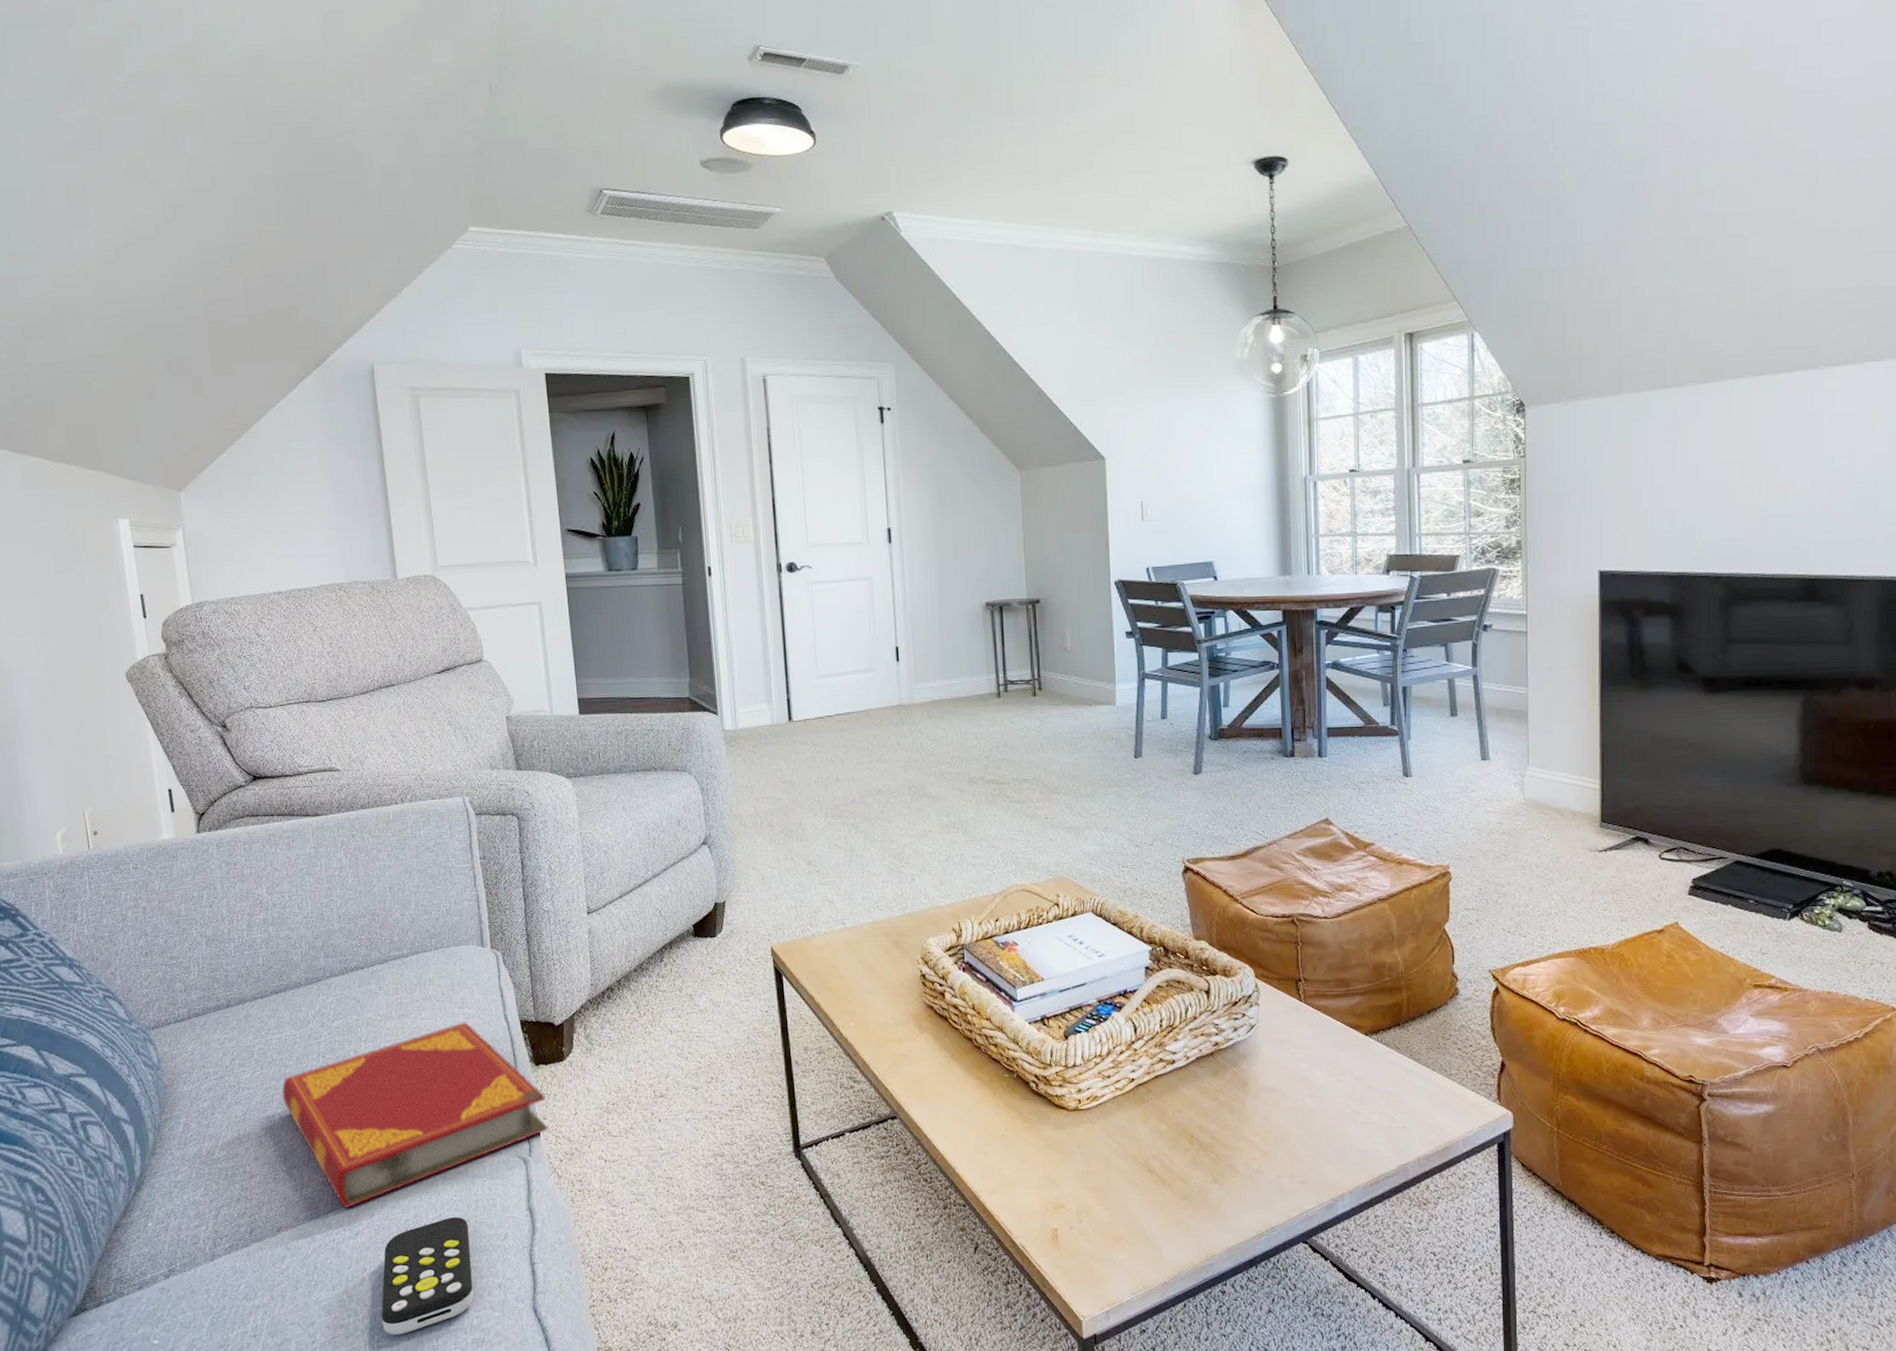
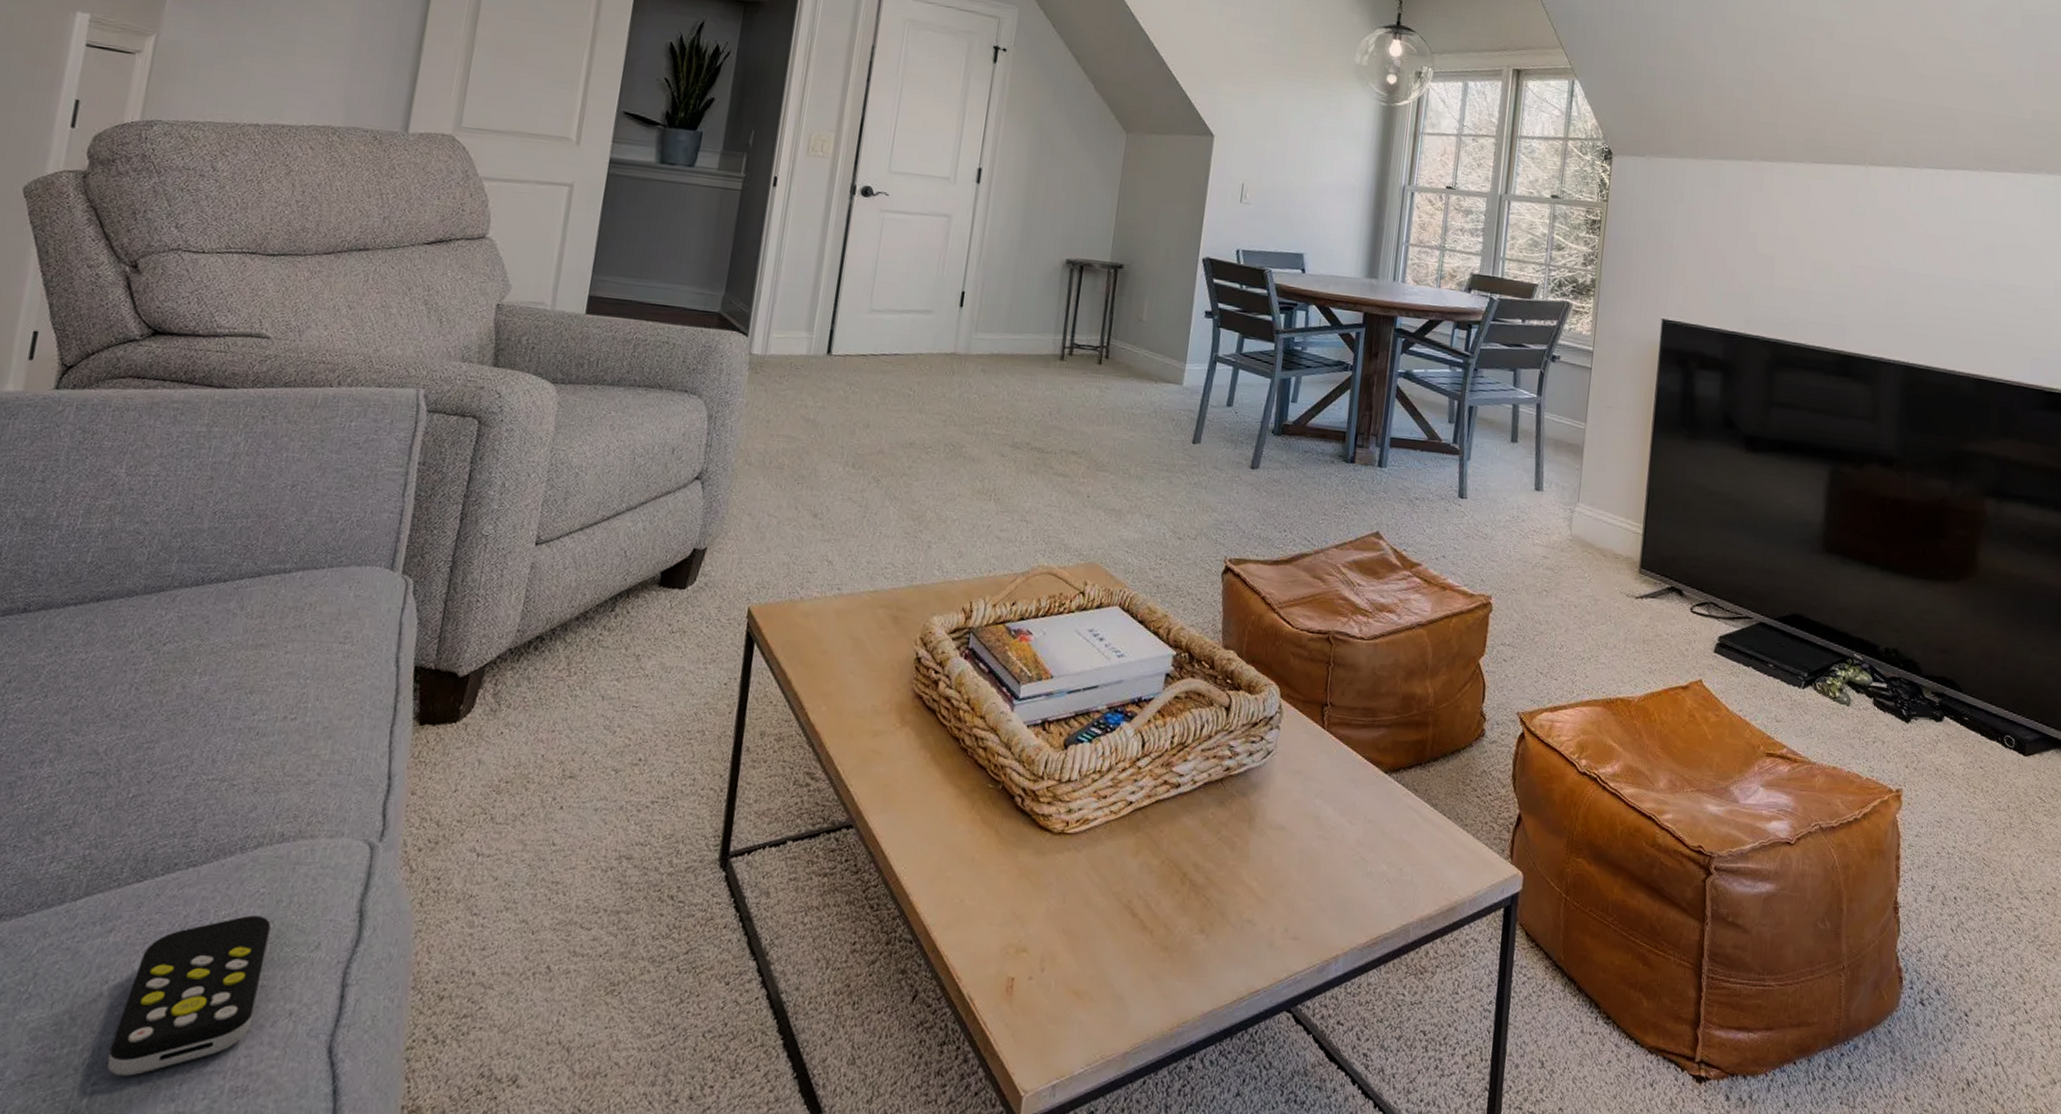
hardback book: present [281,1022,548,1209] -> none [62,661,423,895]

